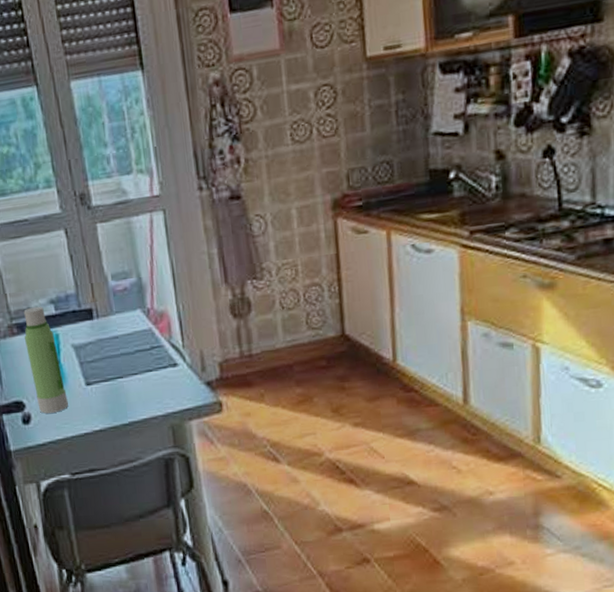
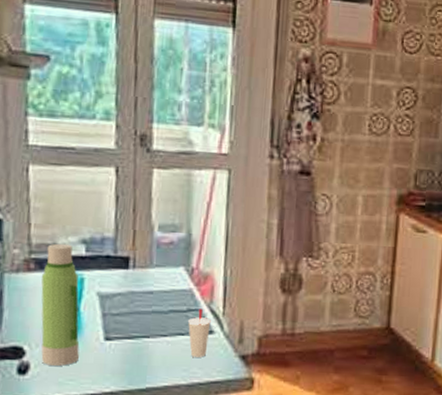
cup: none [152,344,175,390] -> present [187,308,211,357]

